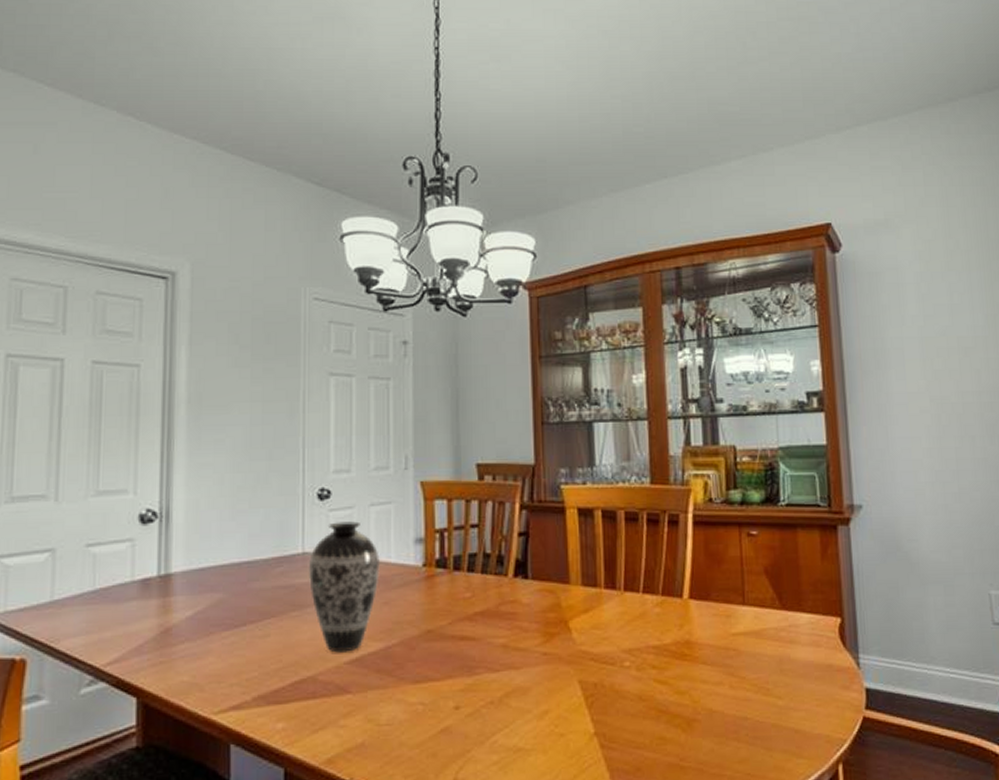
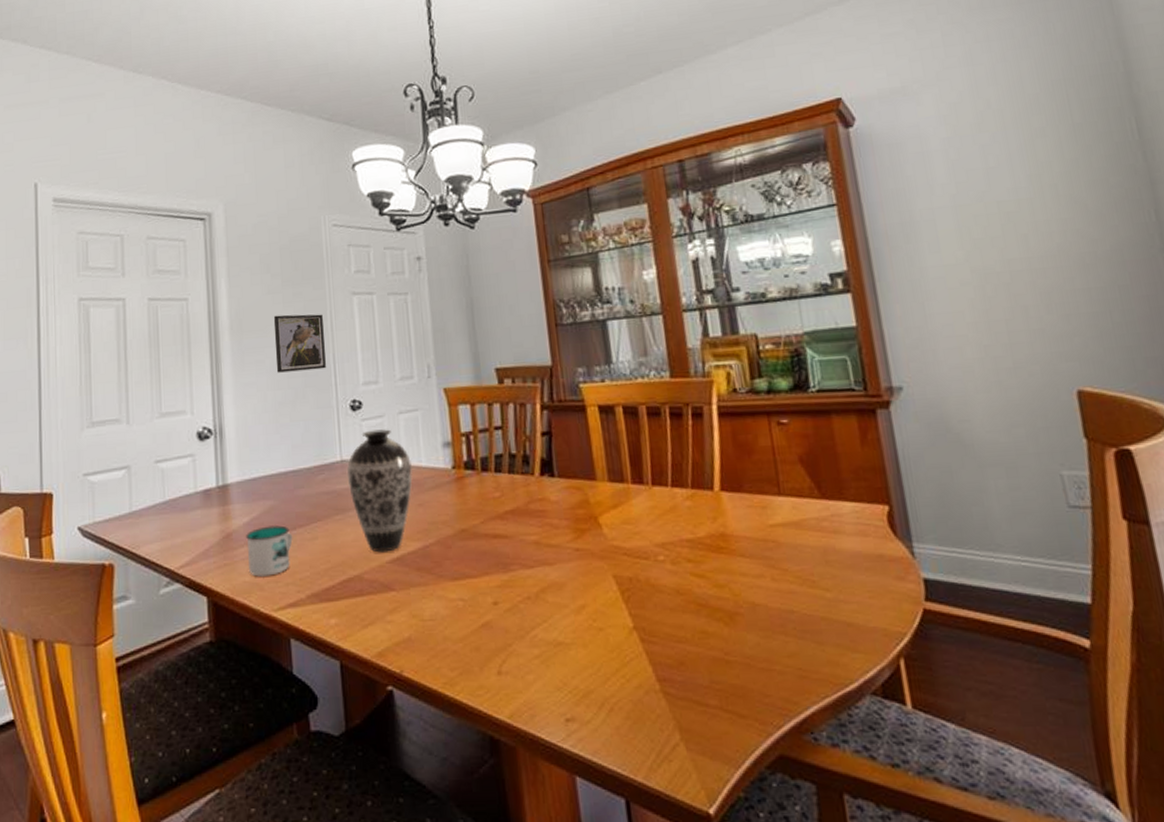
mug: none [188,621,242,676] -> present [246,525,293,577]
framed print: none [237,391,294,454] -> present [273,314,326,373]

